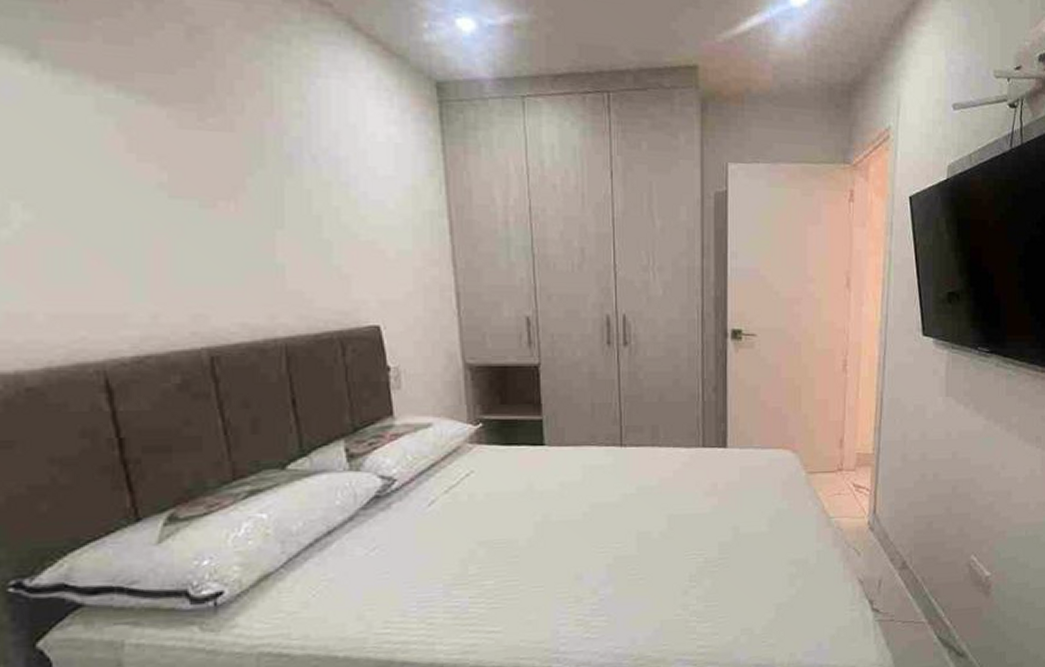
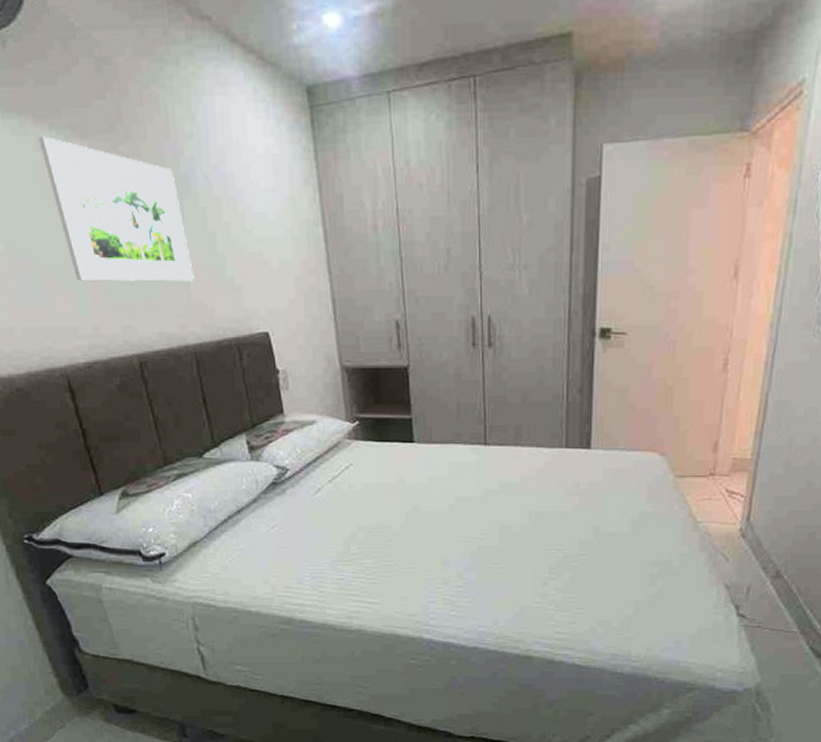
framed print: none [99,97,291,267] -> present [38,135,194,282]

